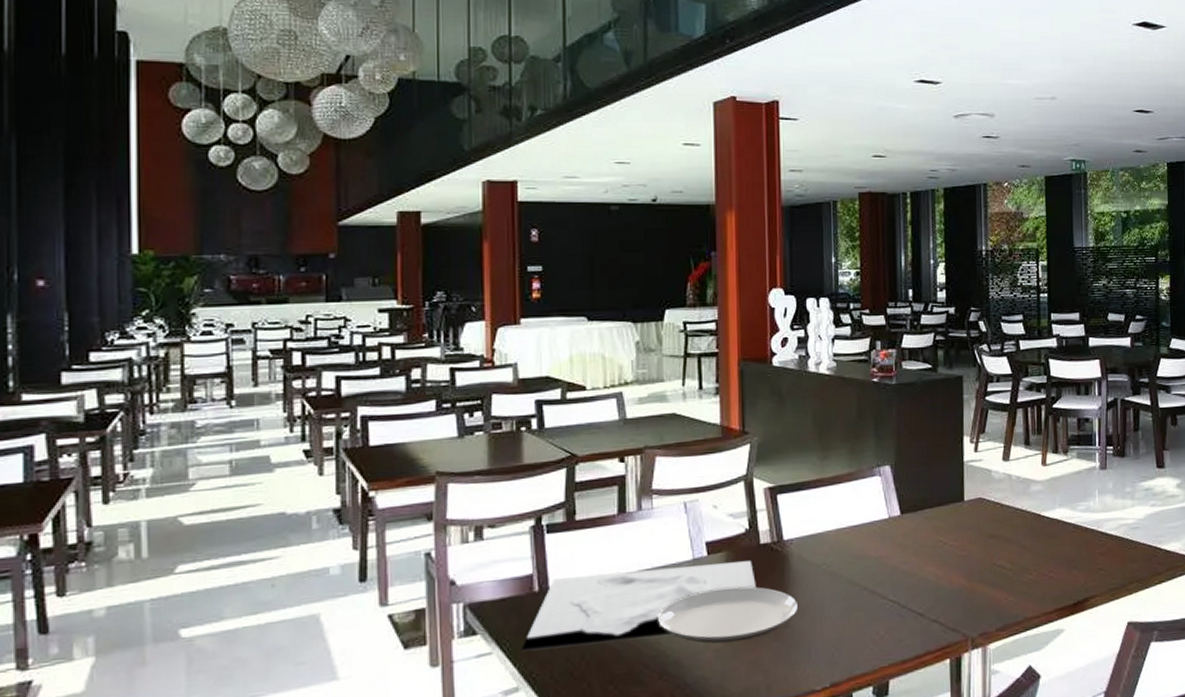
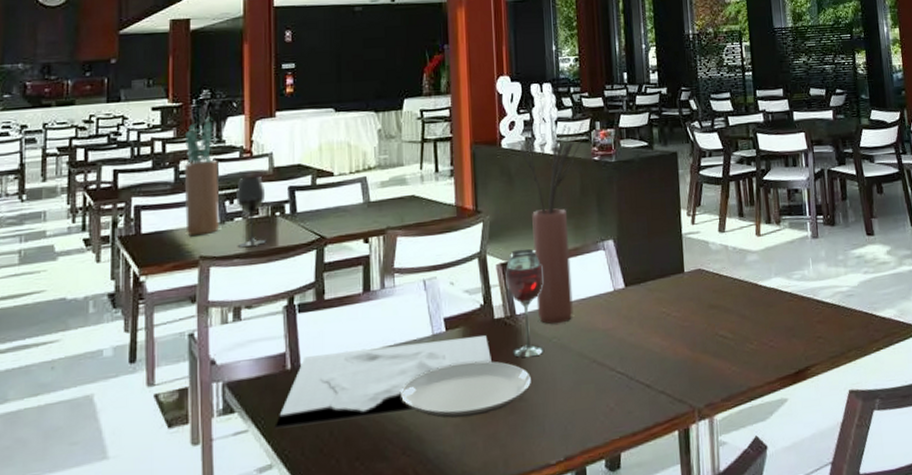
vase: none [417,320,459,450] -> present [184,115,220,236]
wineglass: none [477,387,511,463] -> present [236,176,266,247]
wineglass: none [773,472,814,584] -> present [505,248,544,358]
vase: none [793,331,864,550] -> present [521,114,584,324]

